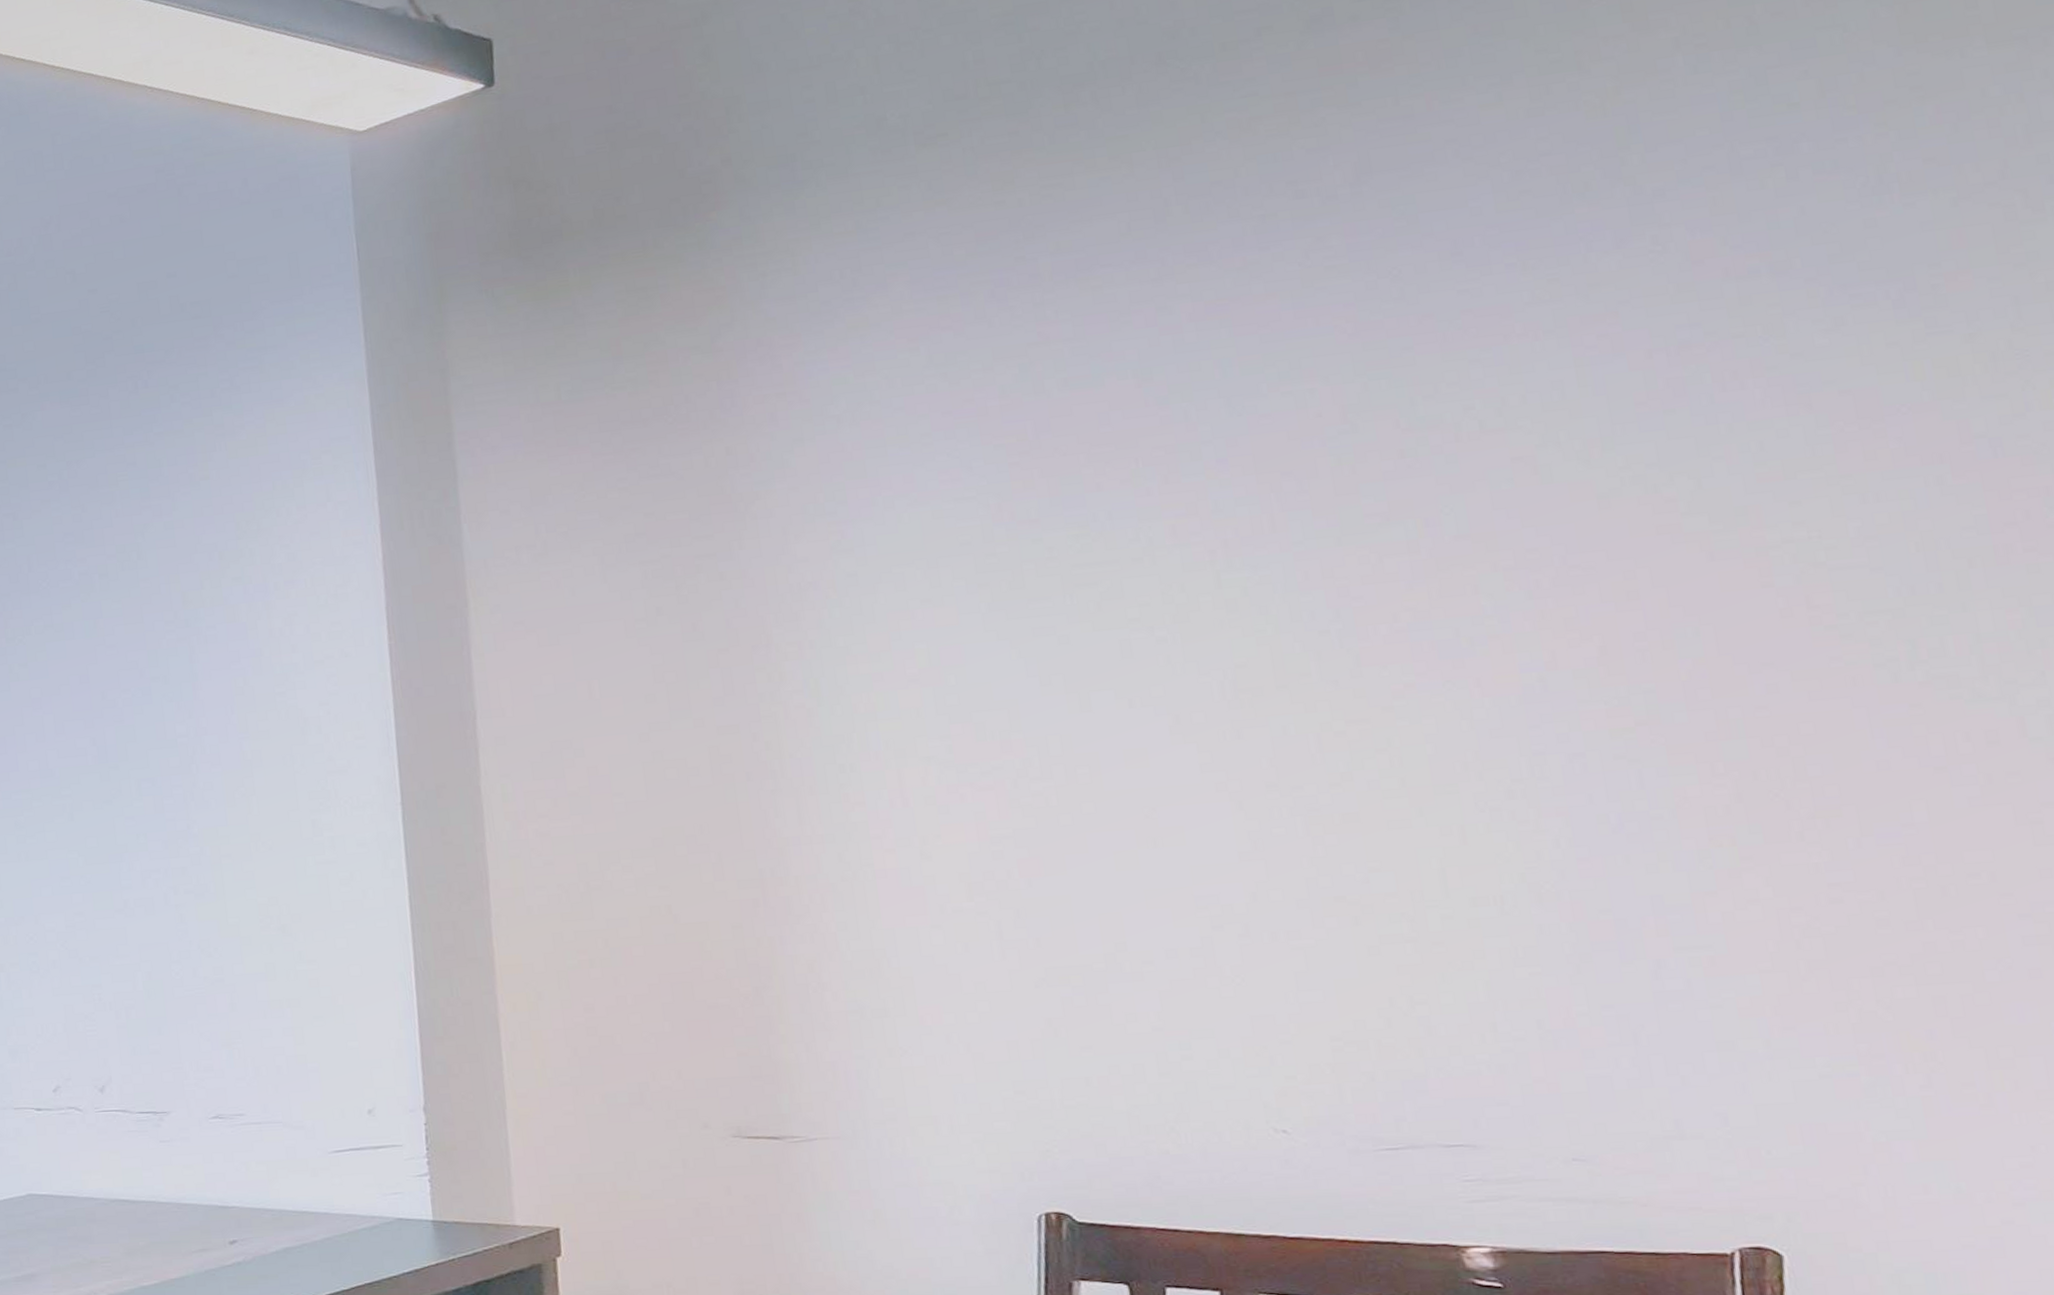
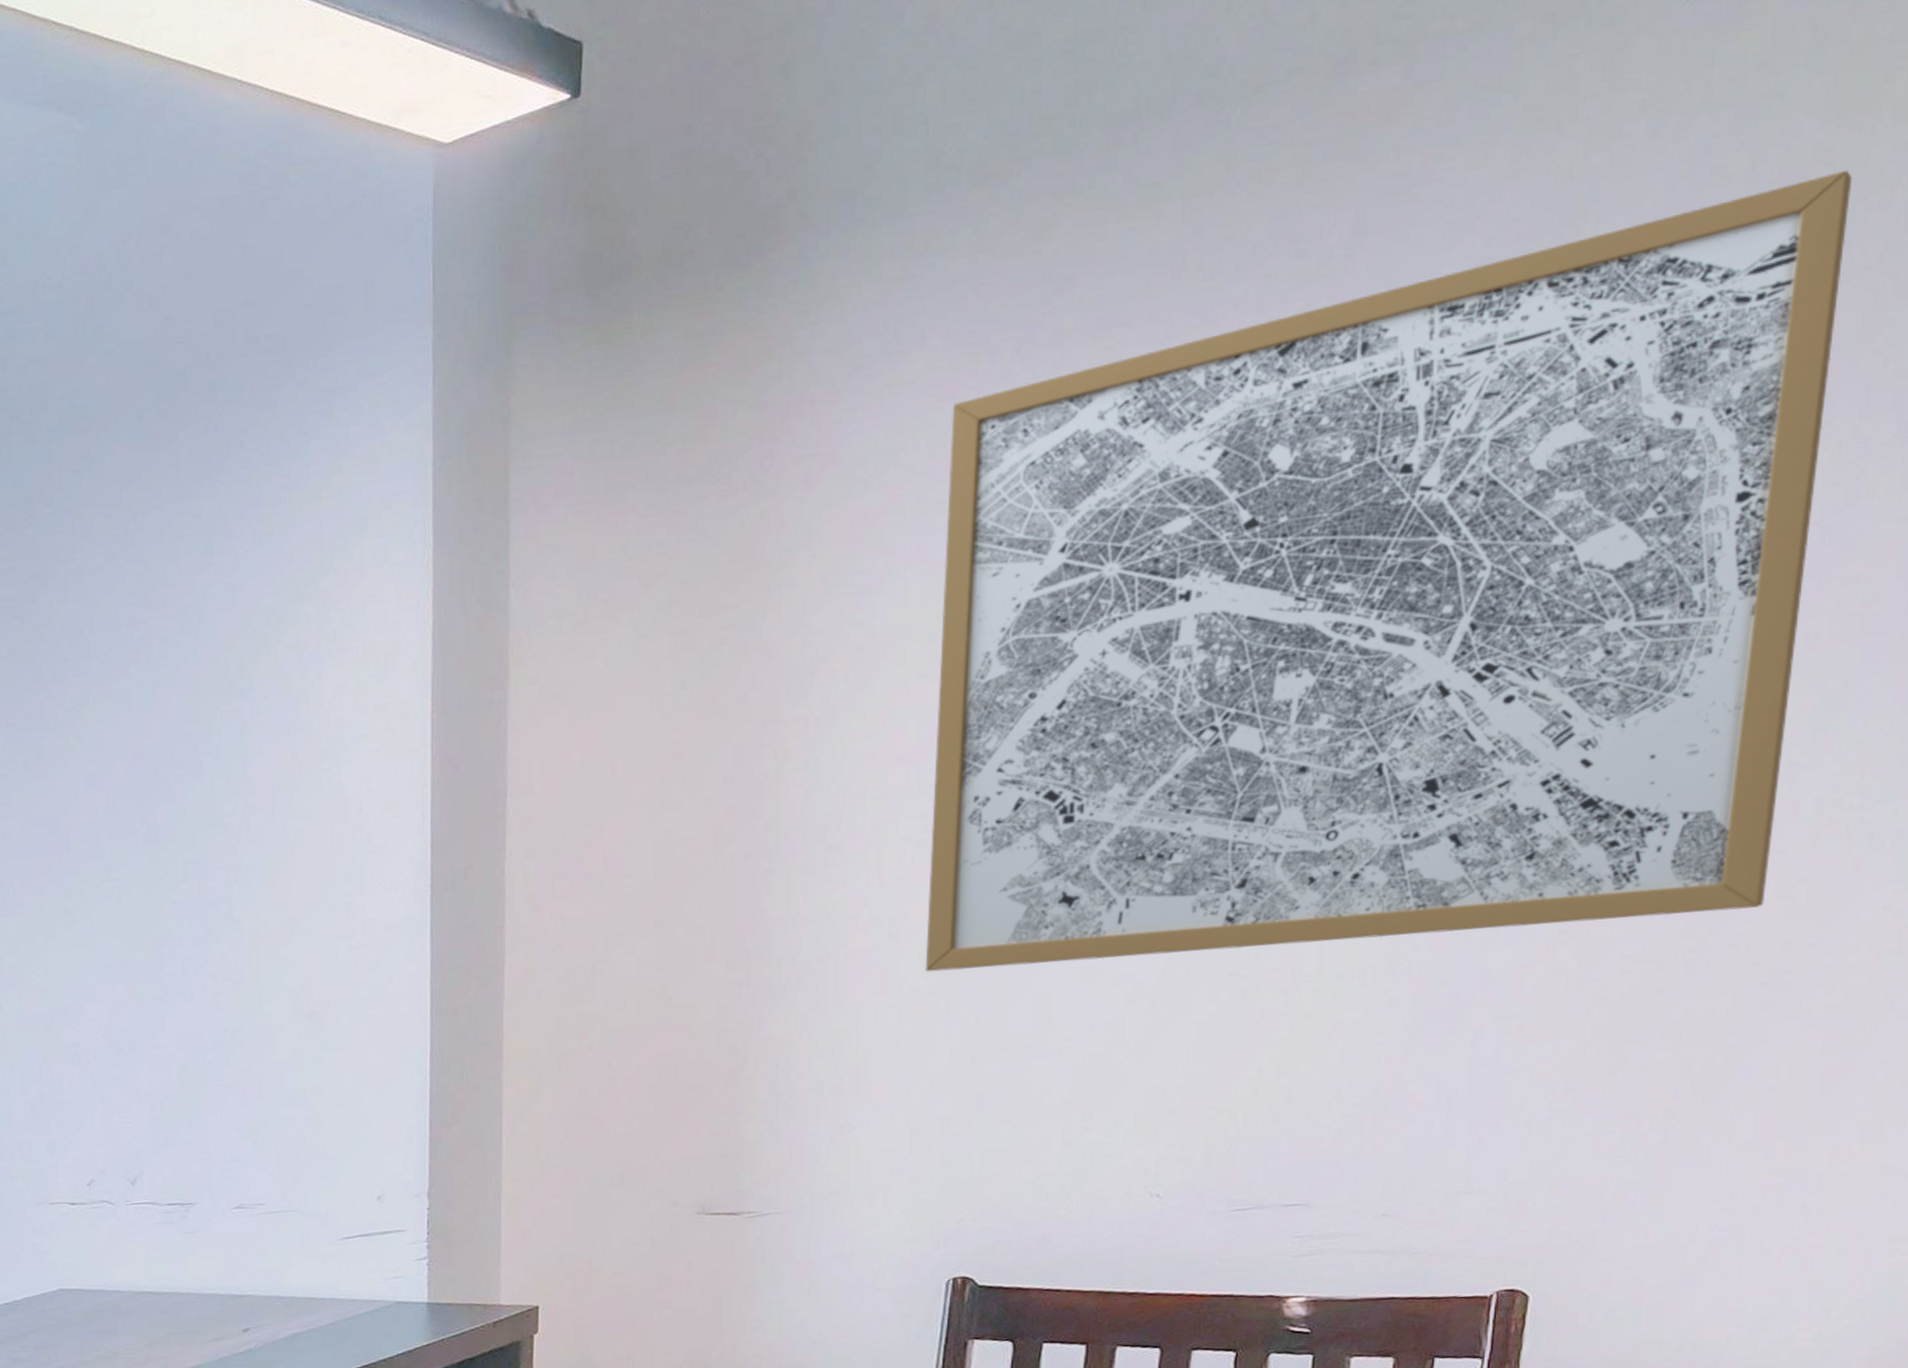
wall art: none [926,92,2005,893] -> present [925,170,1853,972]

